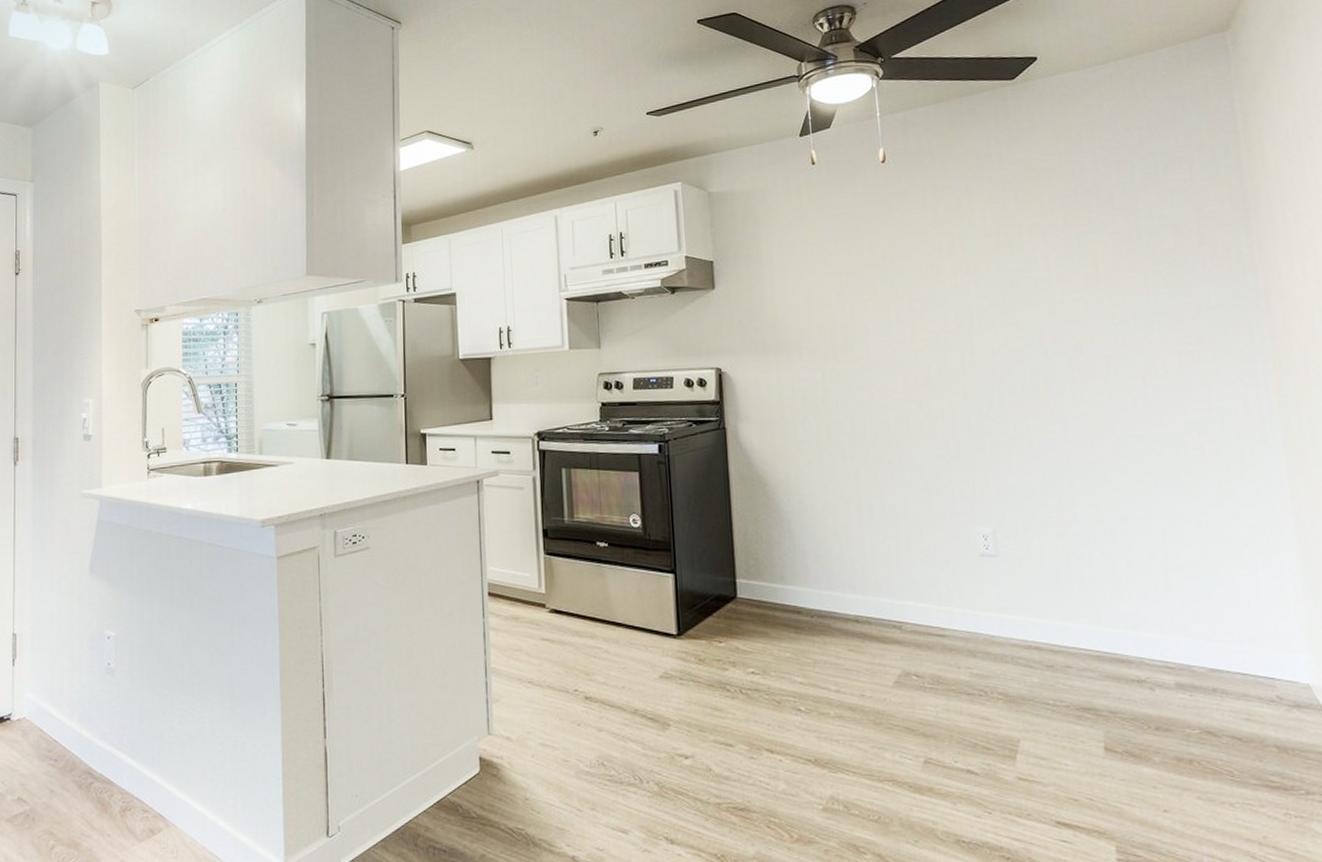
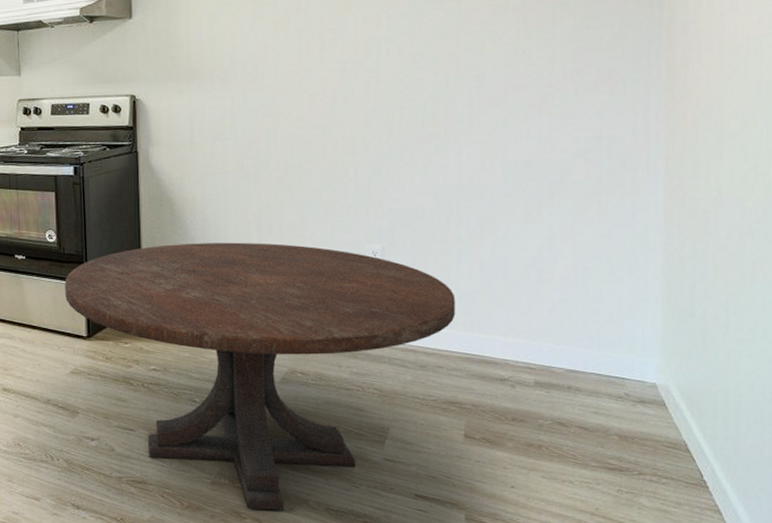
round table: none [651,526,1080,843] -> present [65,242,456,510]

